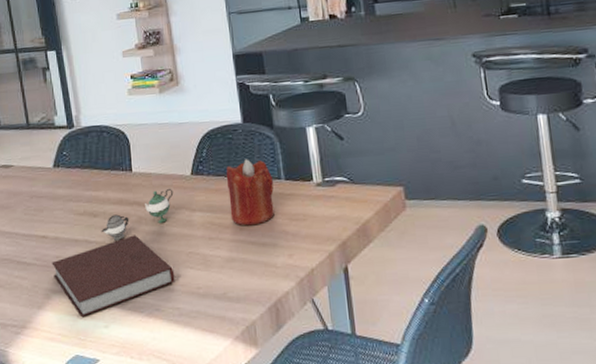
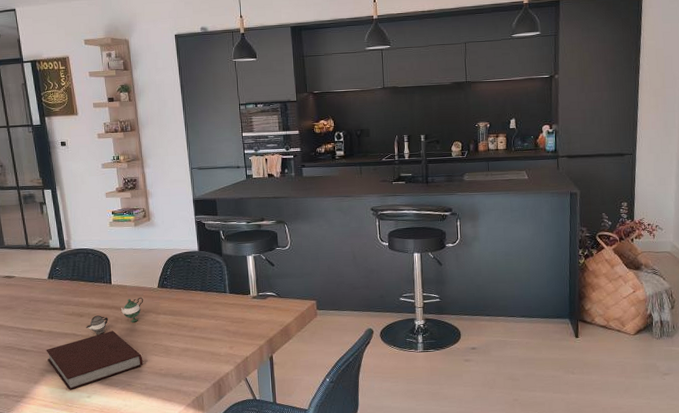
candle: present [226,159,274,226] -> none [184,277,220,326]

